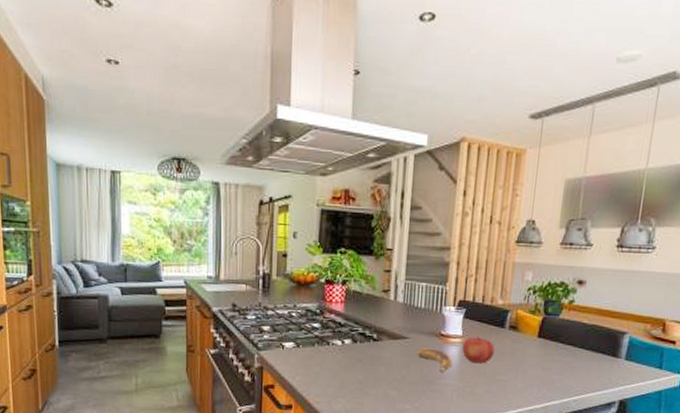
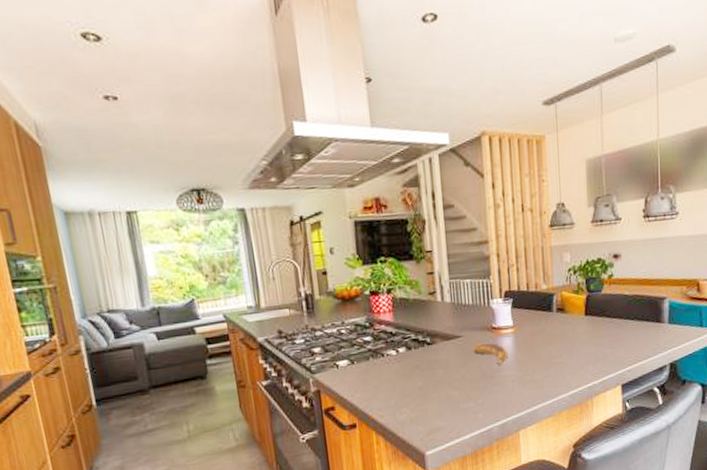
fruit: present [462,335,495,363] -> none [515,323,547,350]

